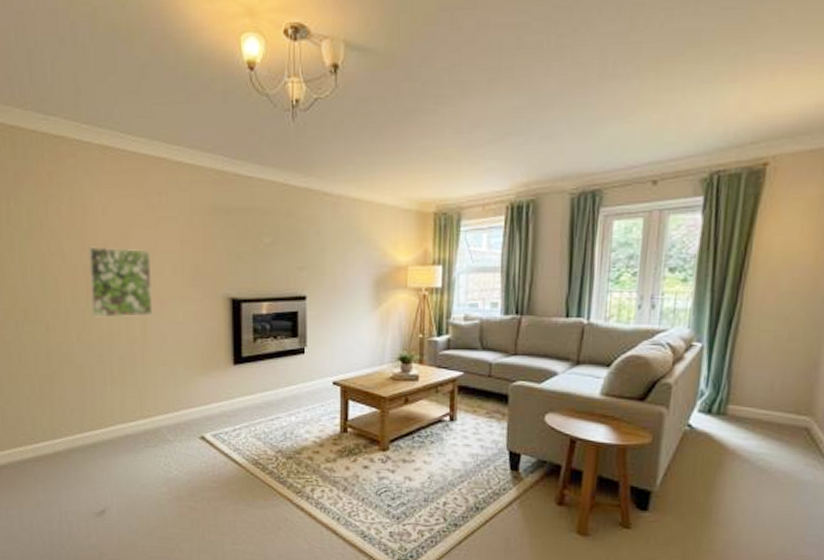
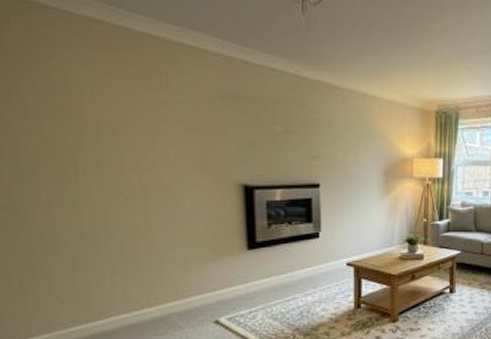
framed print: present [88,246,152,318] -> none [74,127,156,204]

